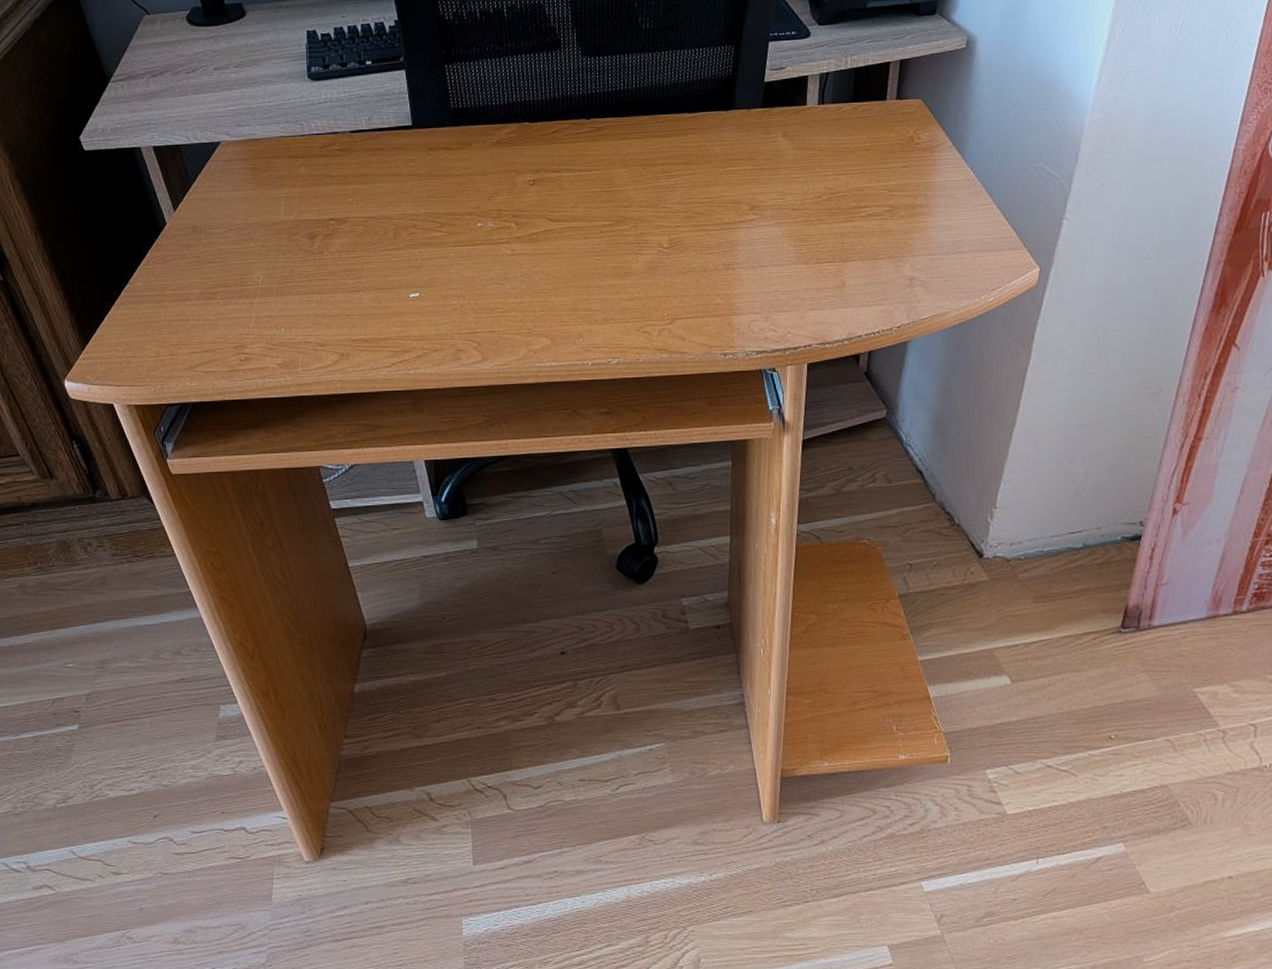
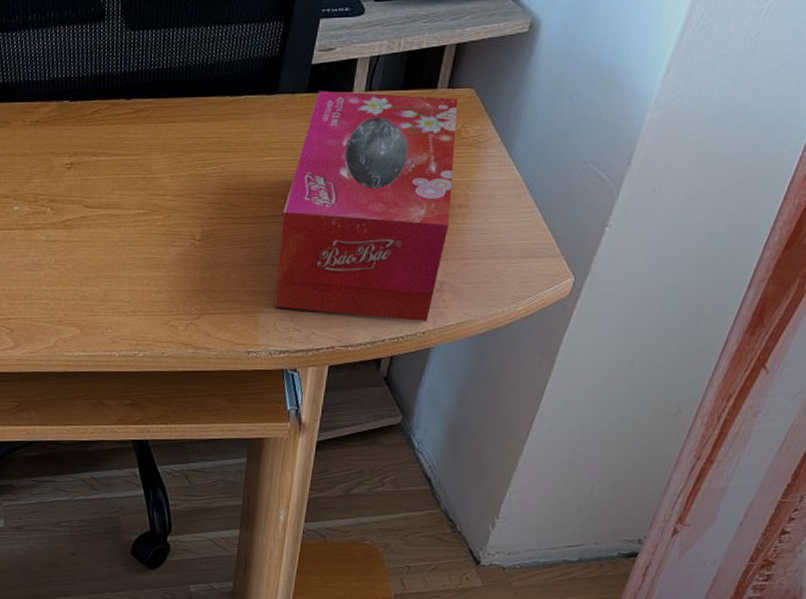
tissue box: none [747,105,912,317] -> present [275,91,458,322]

